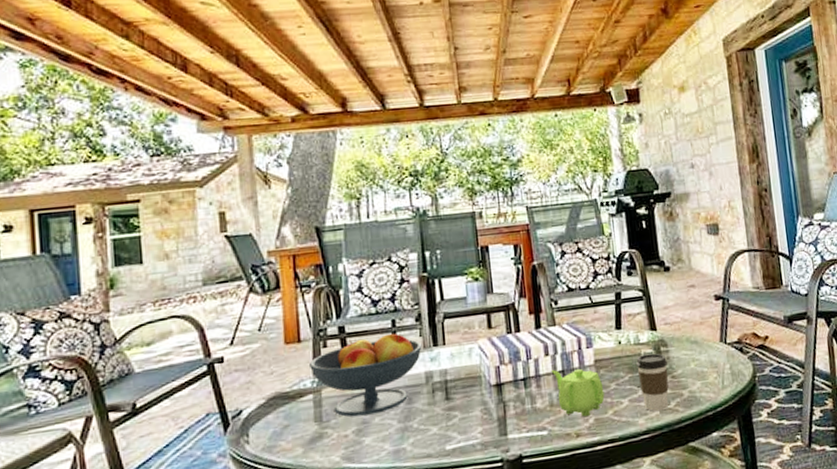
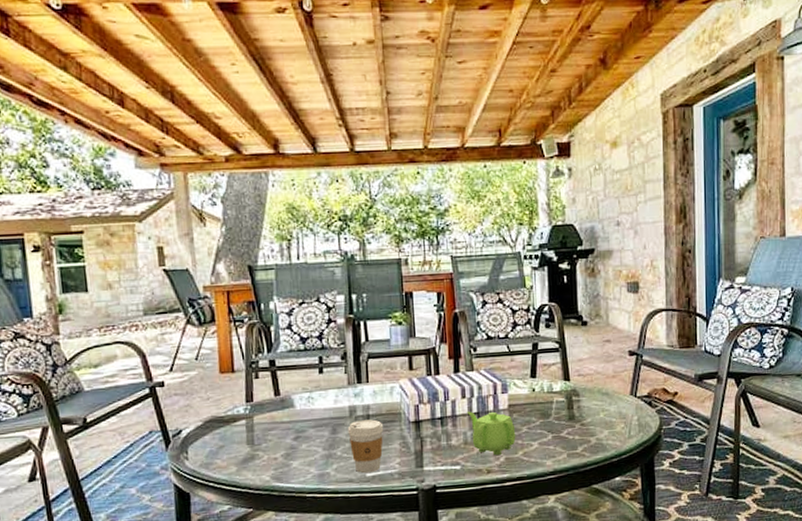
fruit bowl: present [308,333,422,417] -> none [241,369,347,442]
coffee cup: none [424,385,463,447] -> present [347,419,384,474]
coffee cup: present [636,353,669,412] -> none [548,402,579,455]

